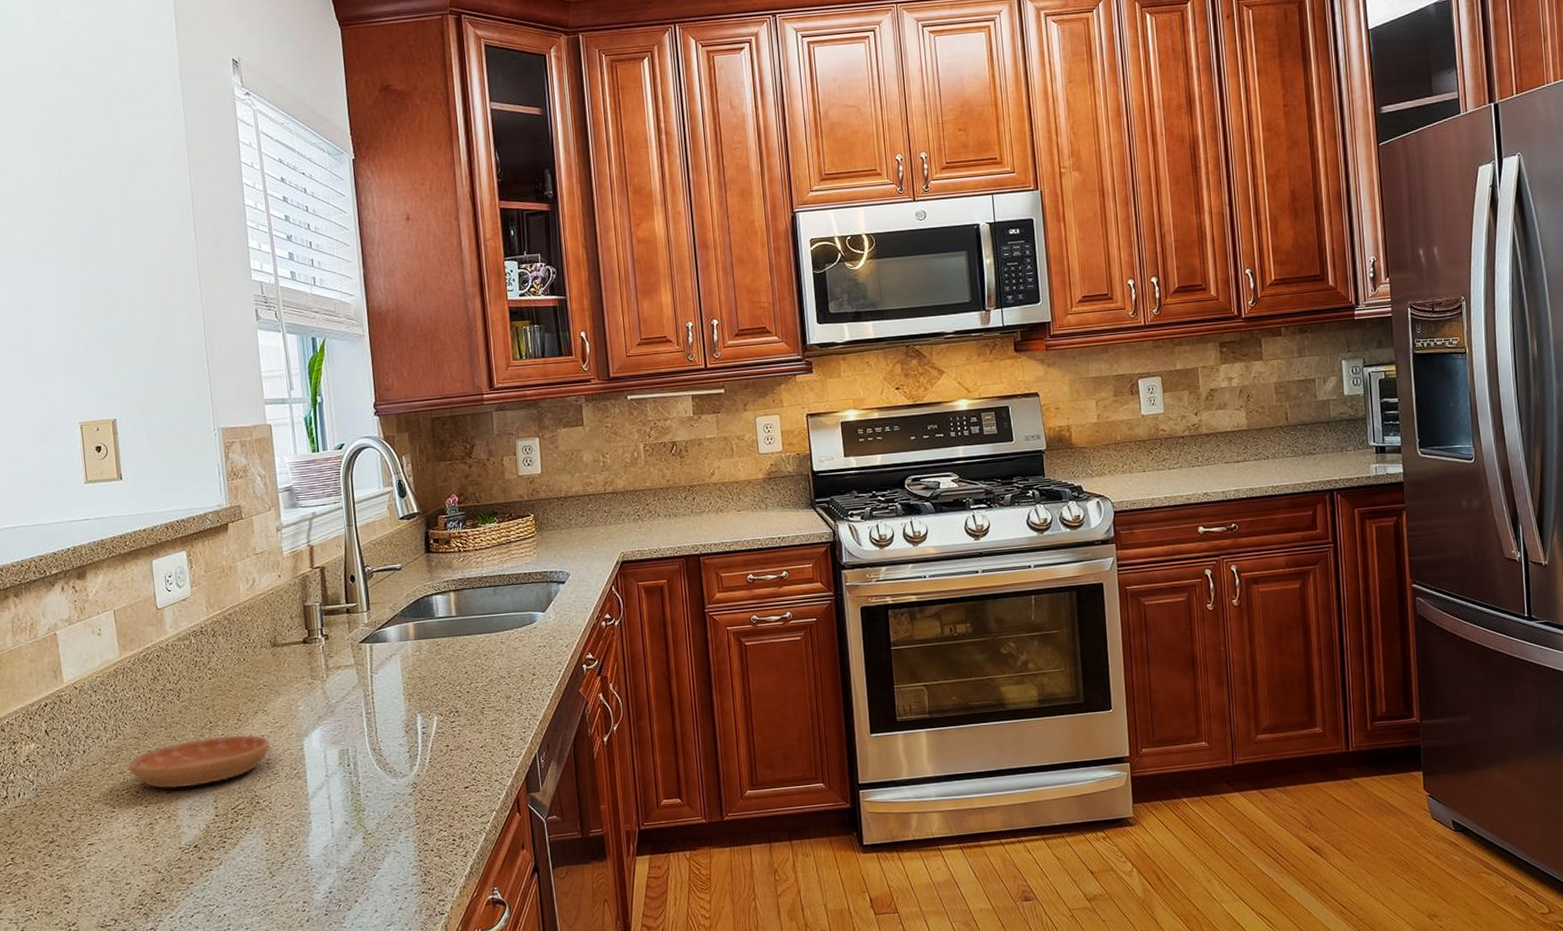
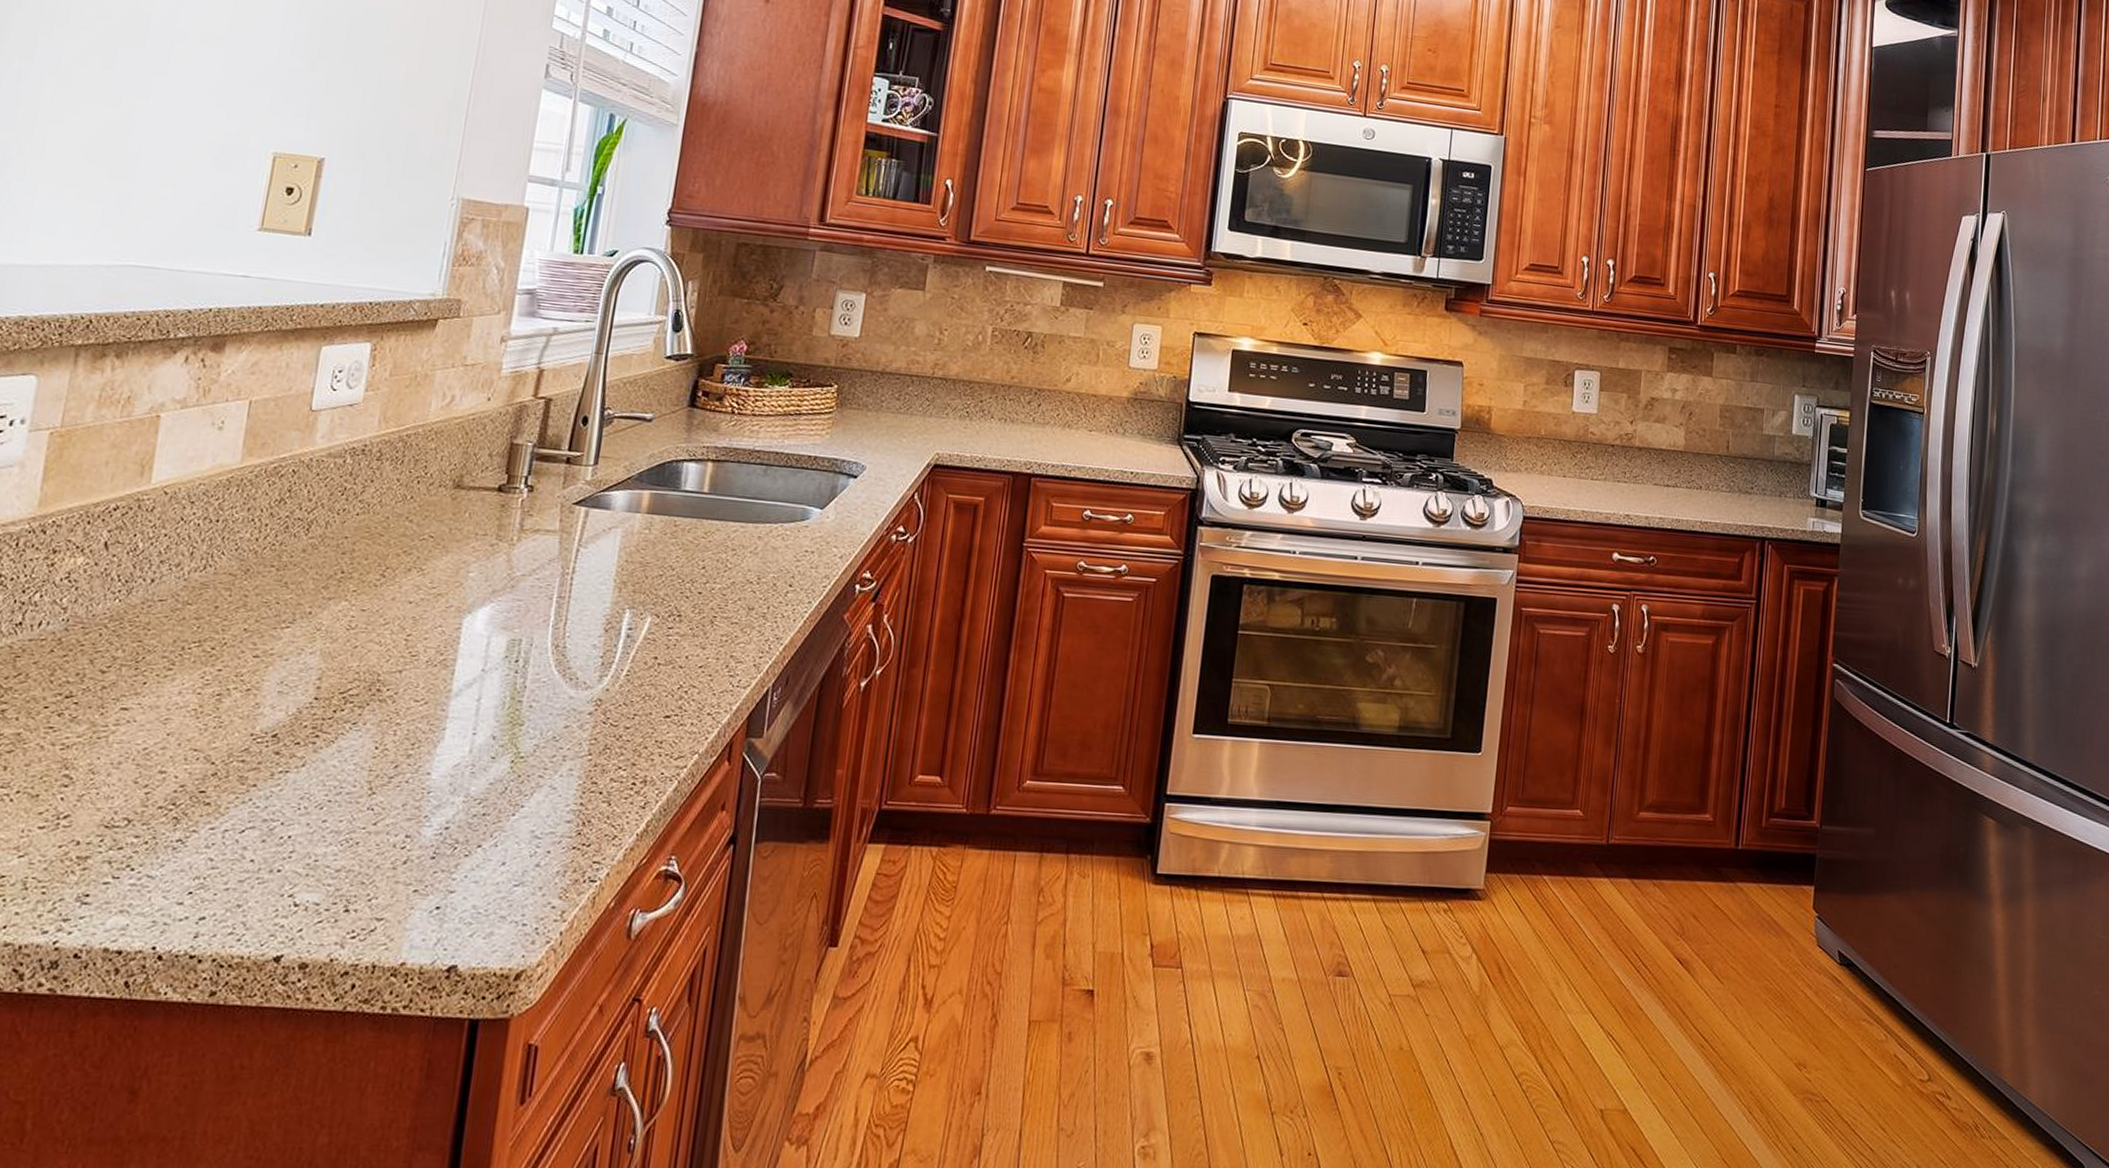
saucer: present [128,735,270,789] -> none [209,591,417,654]

